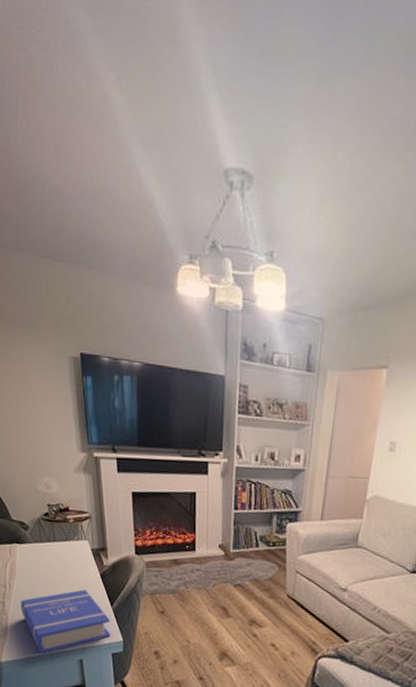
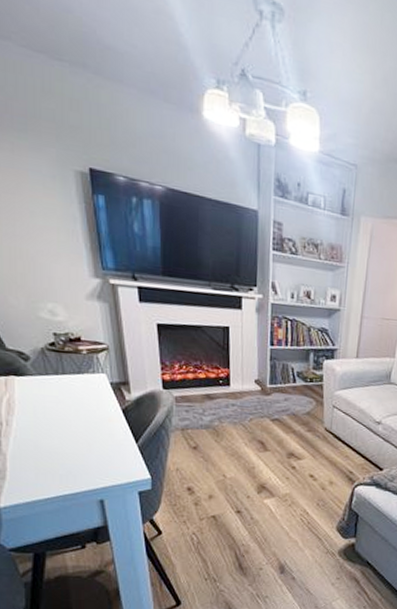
book: present [21,589,111,654] -> none [23,426,137,496]

